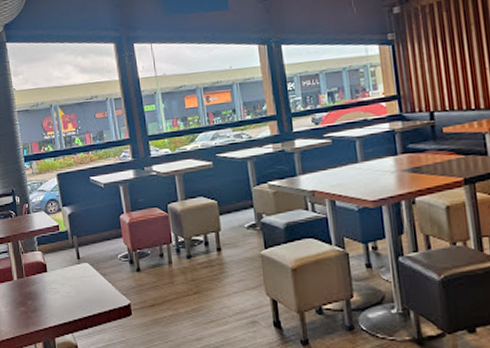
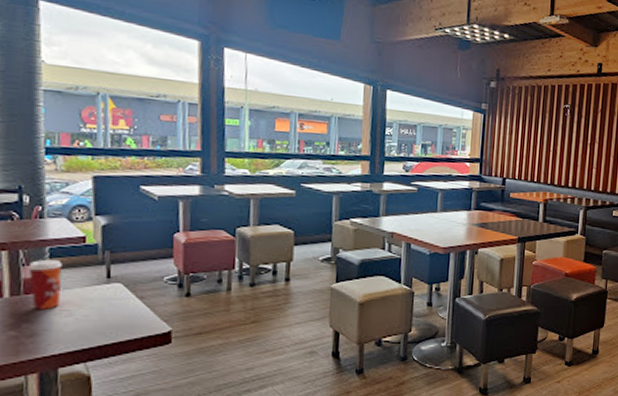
paper cup: none [25,246,49,288] -> present [28,259,62,309]

